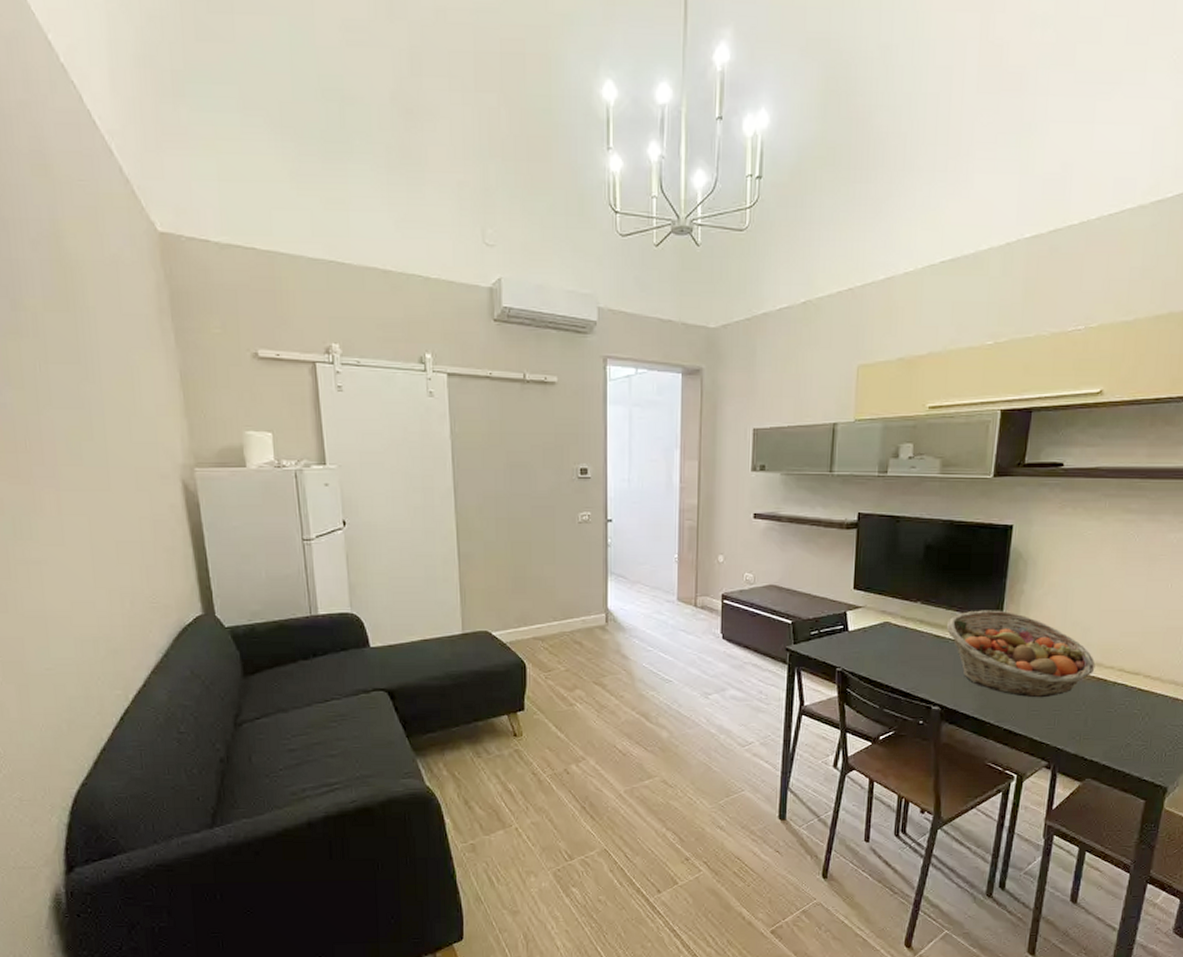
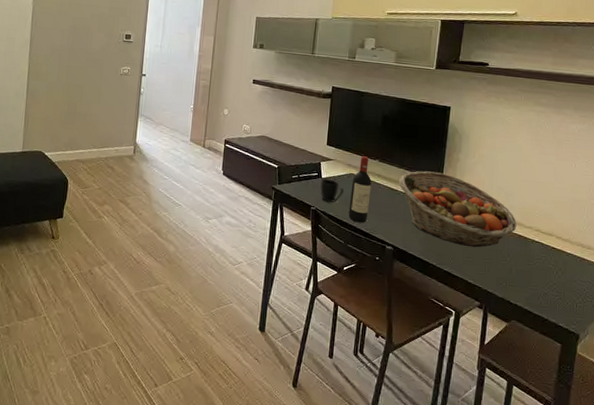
mug: none [847,632,878,660] -> present [320,178,345,202]
wine bottle: none [883,599,912,682] -> present [348,156,372,223]

